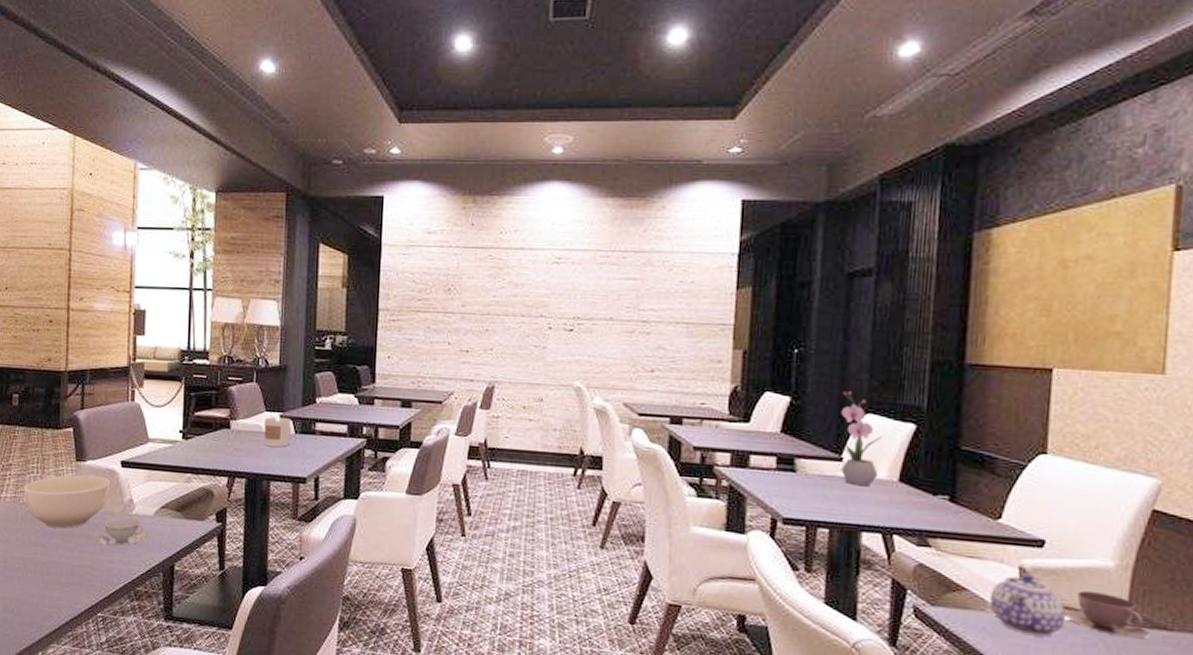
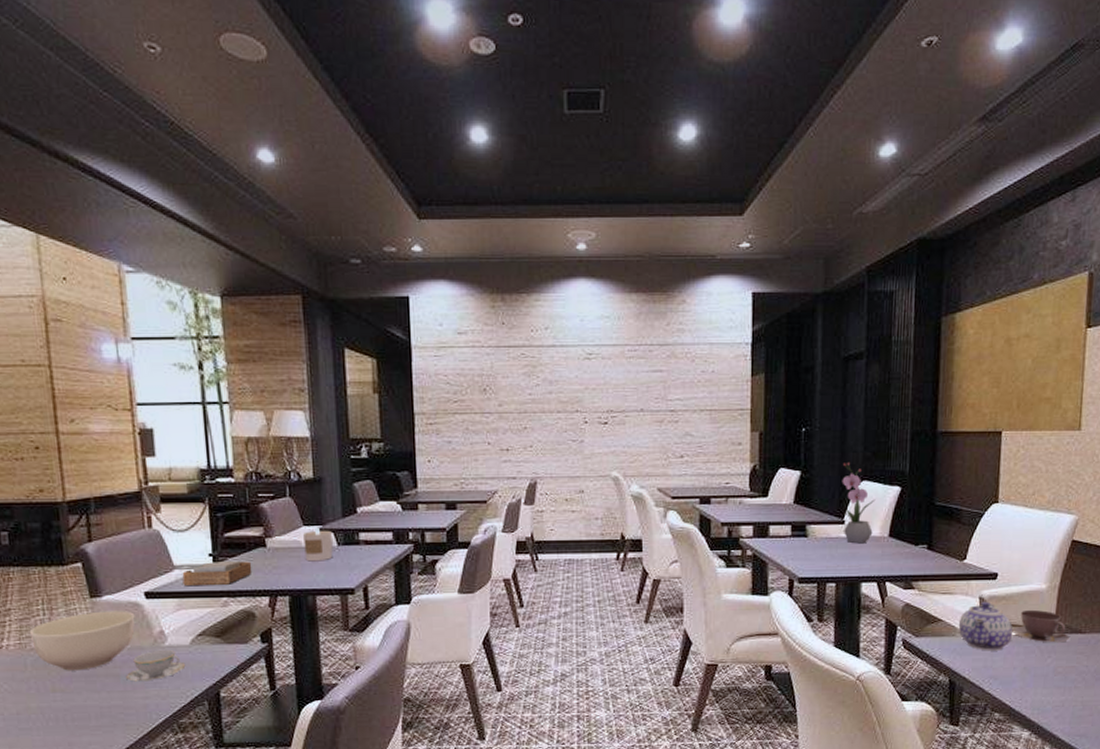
napkin holder: none [154,438,216,462] -> present [182,561,252,587]

